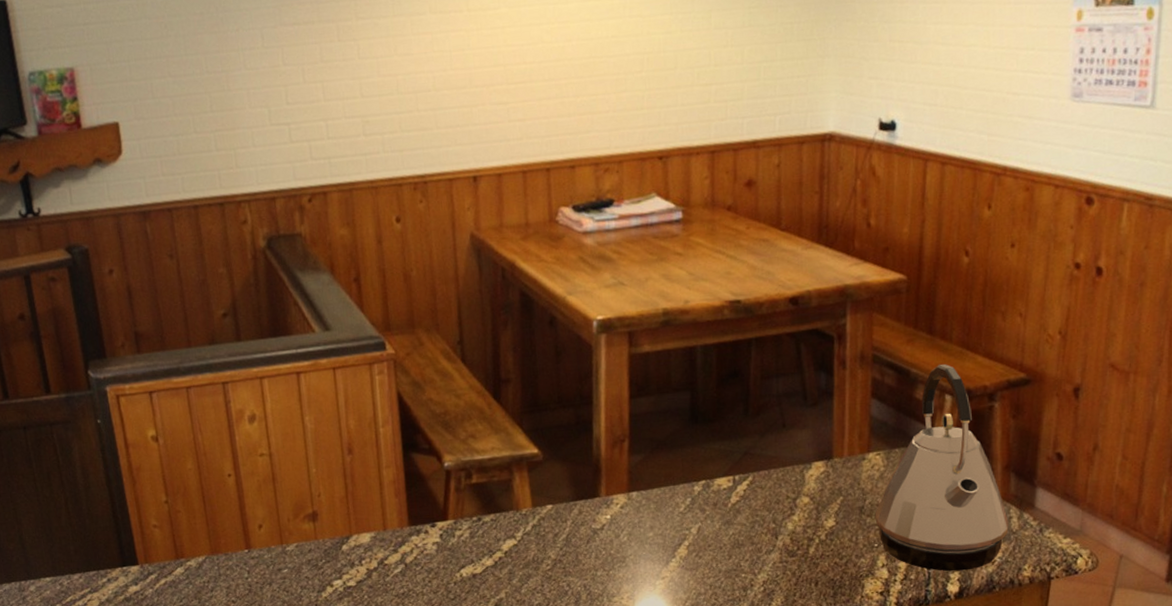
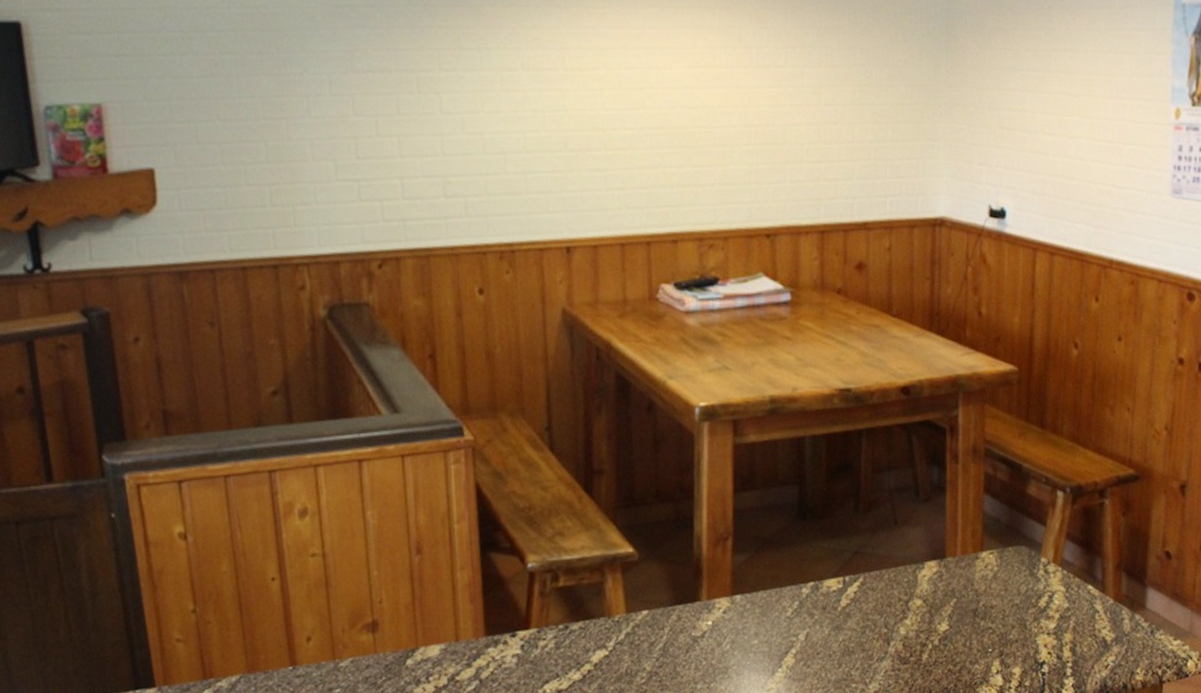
kettle: present [875,364,1009,572] -> none [988,458,1121,677]

